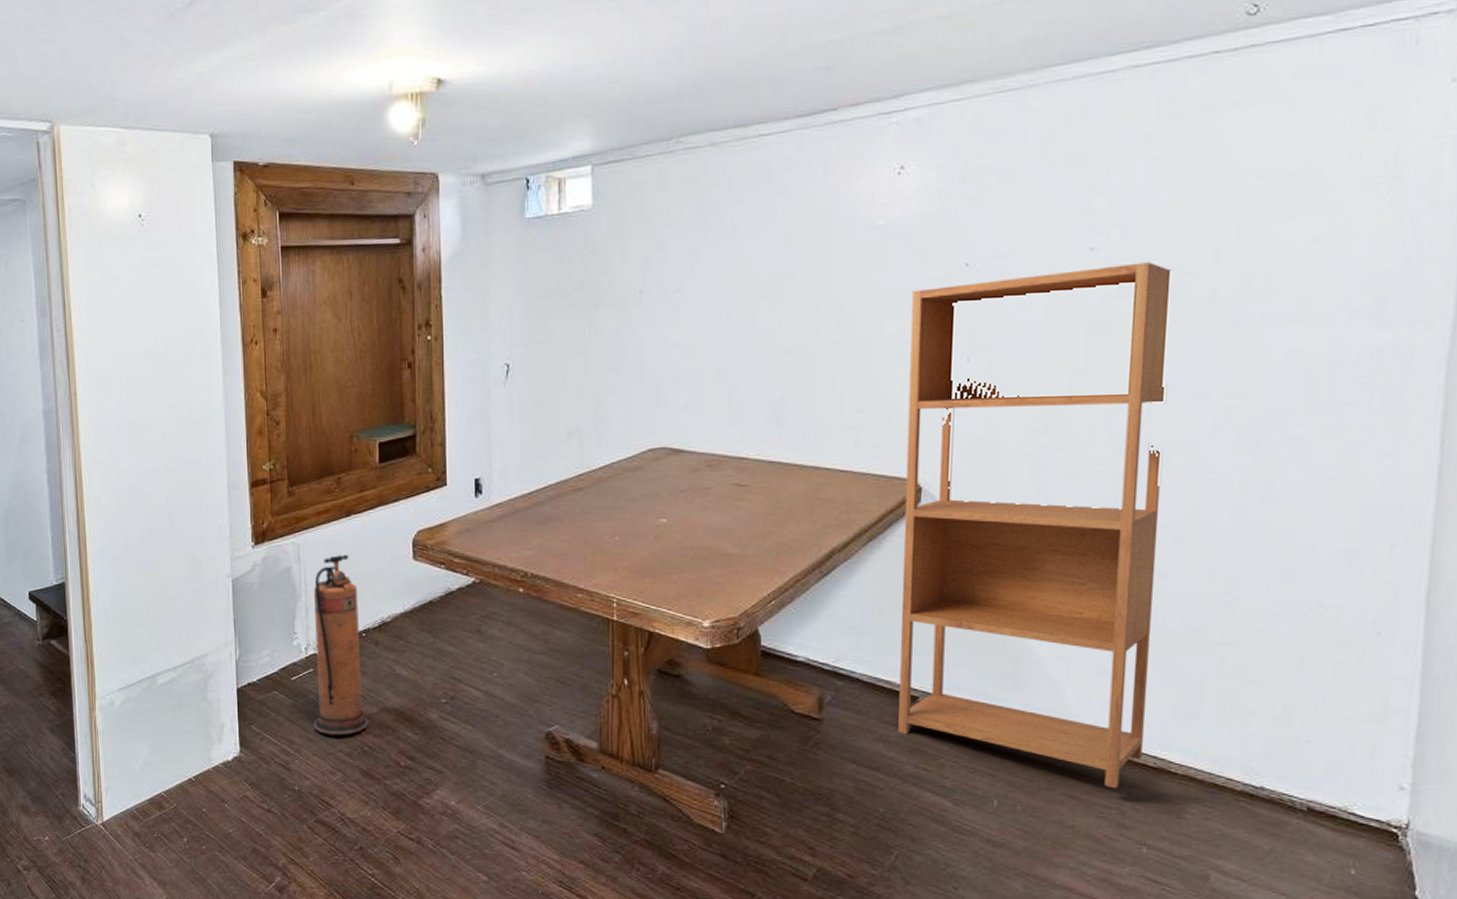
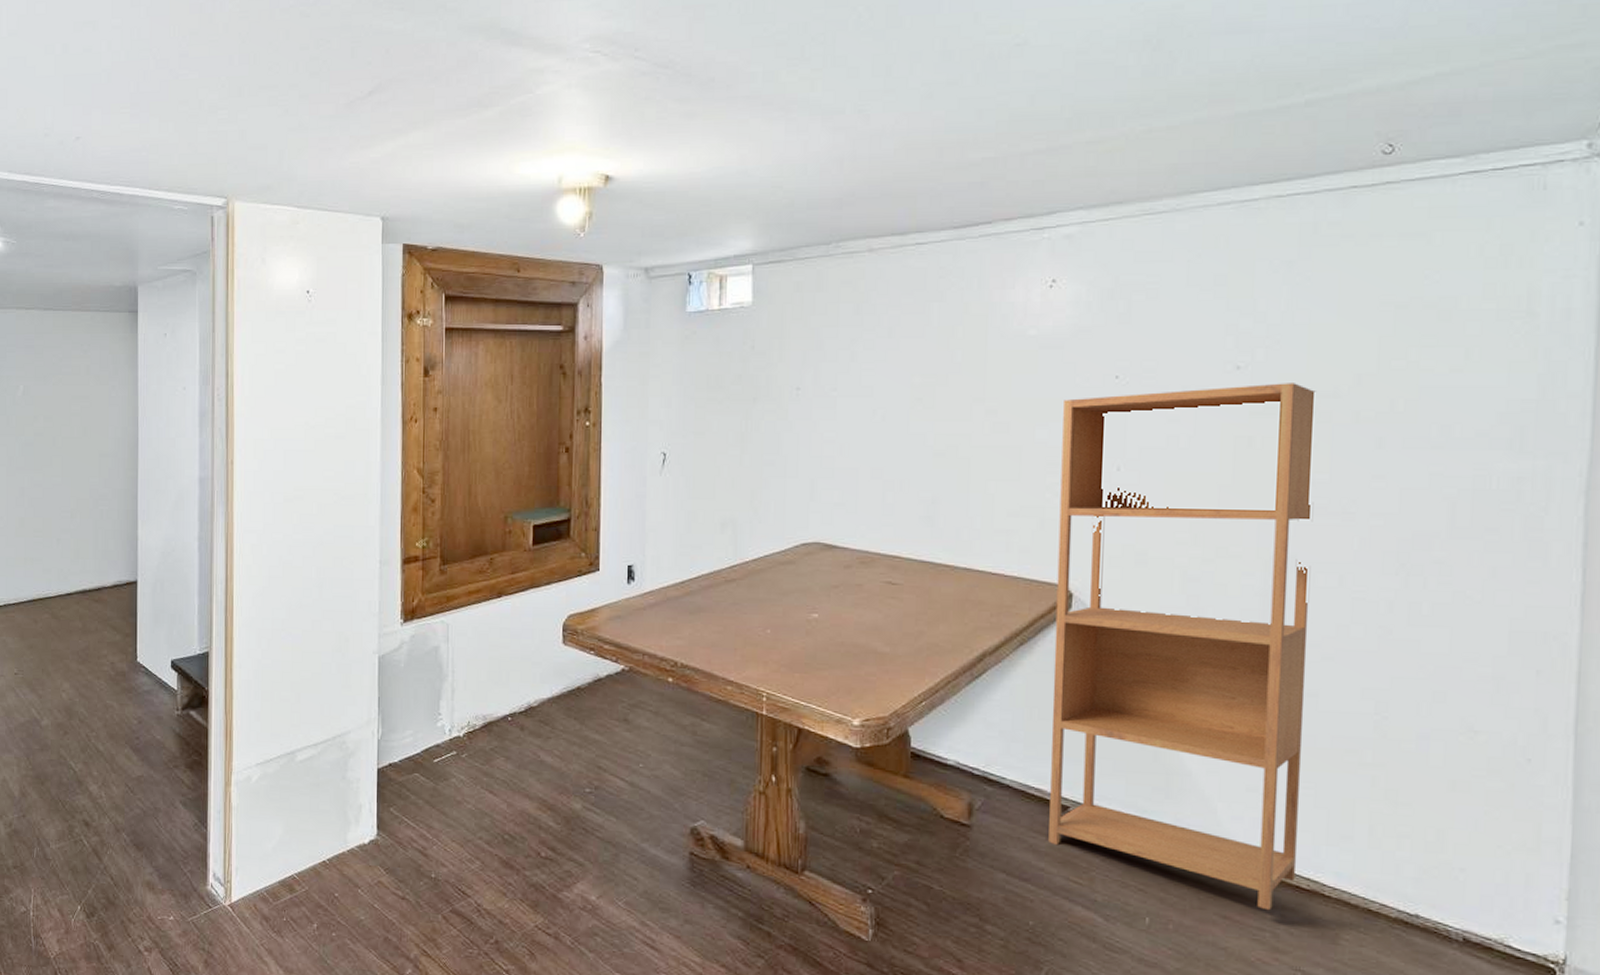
fire extinguisher: present [313,555,369,736] -> none [453,636,511,822]

